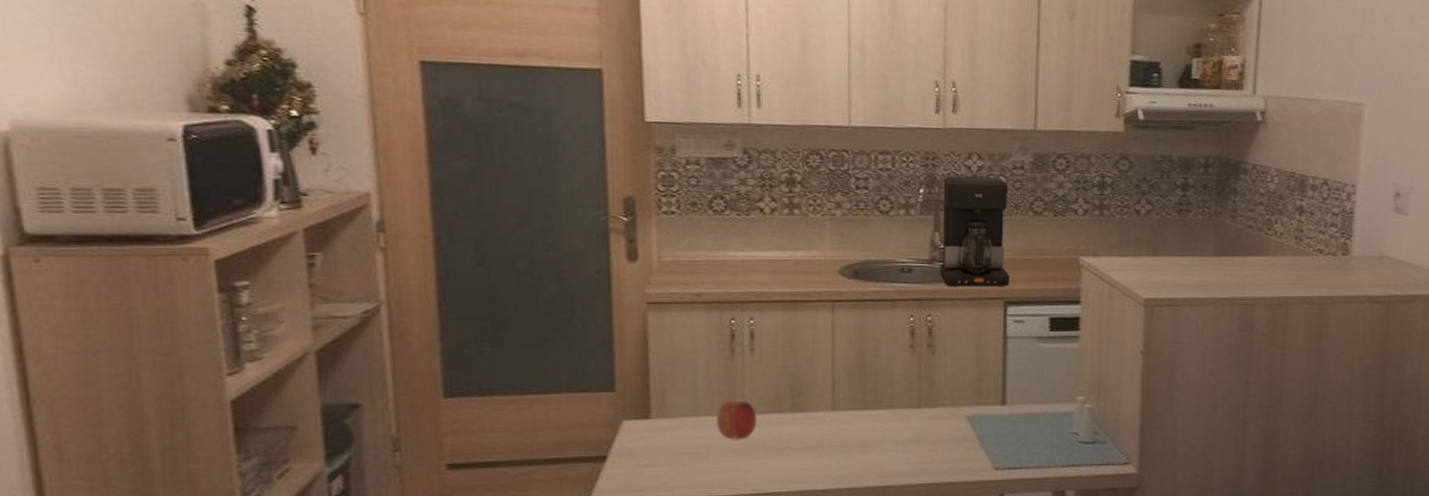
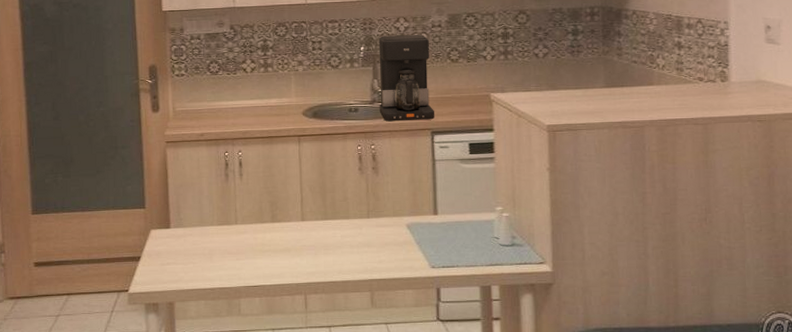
fruit: present [717,401,757,440] -> none [217,214,246,244]

